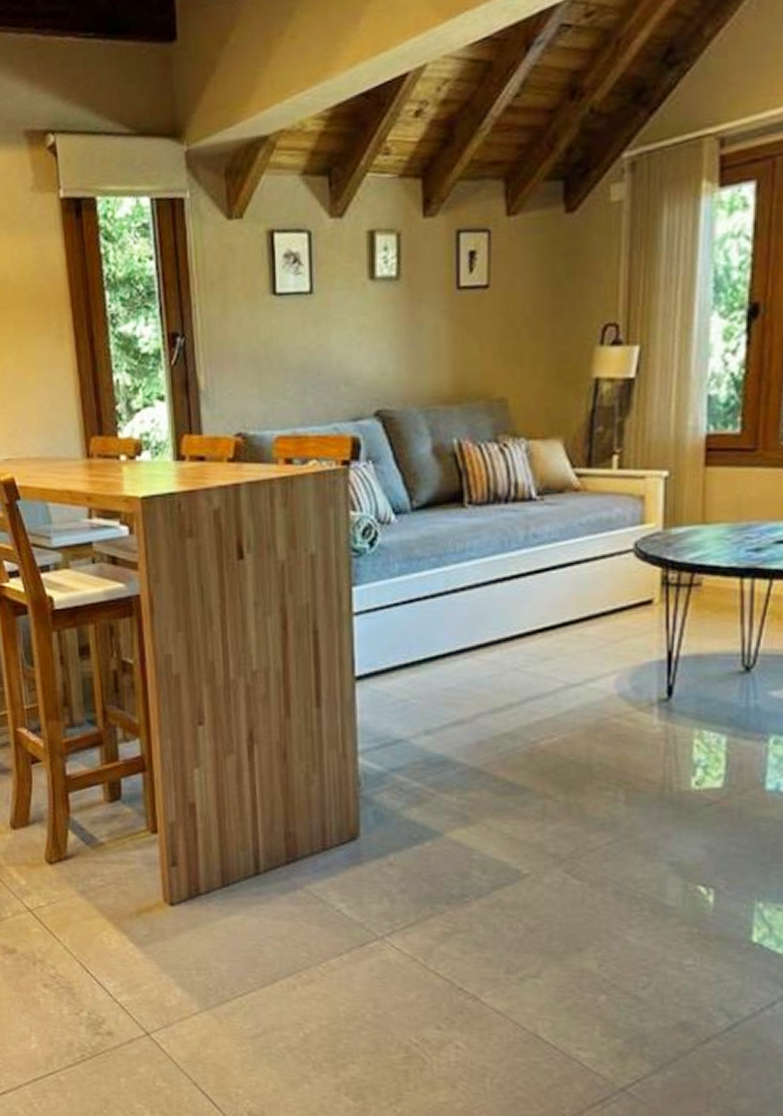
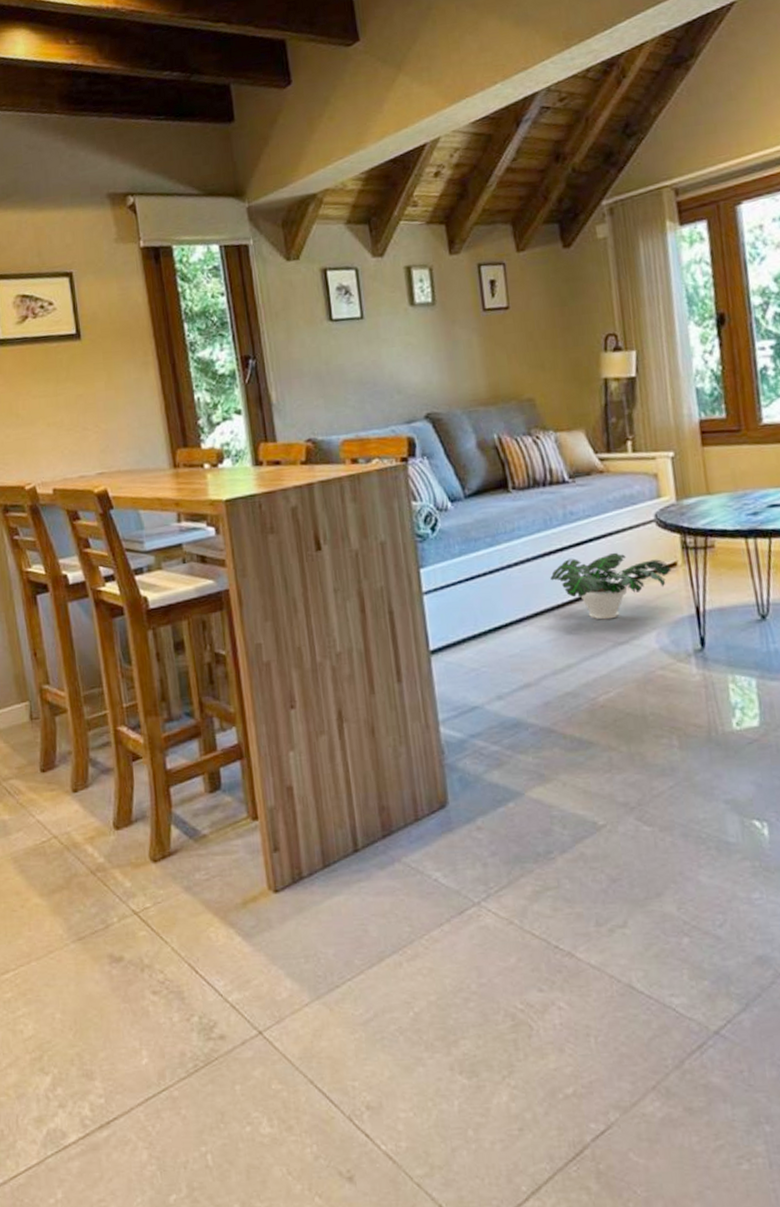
potted plant: none [501,583,645,658] -> present [550,552,672,620]

